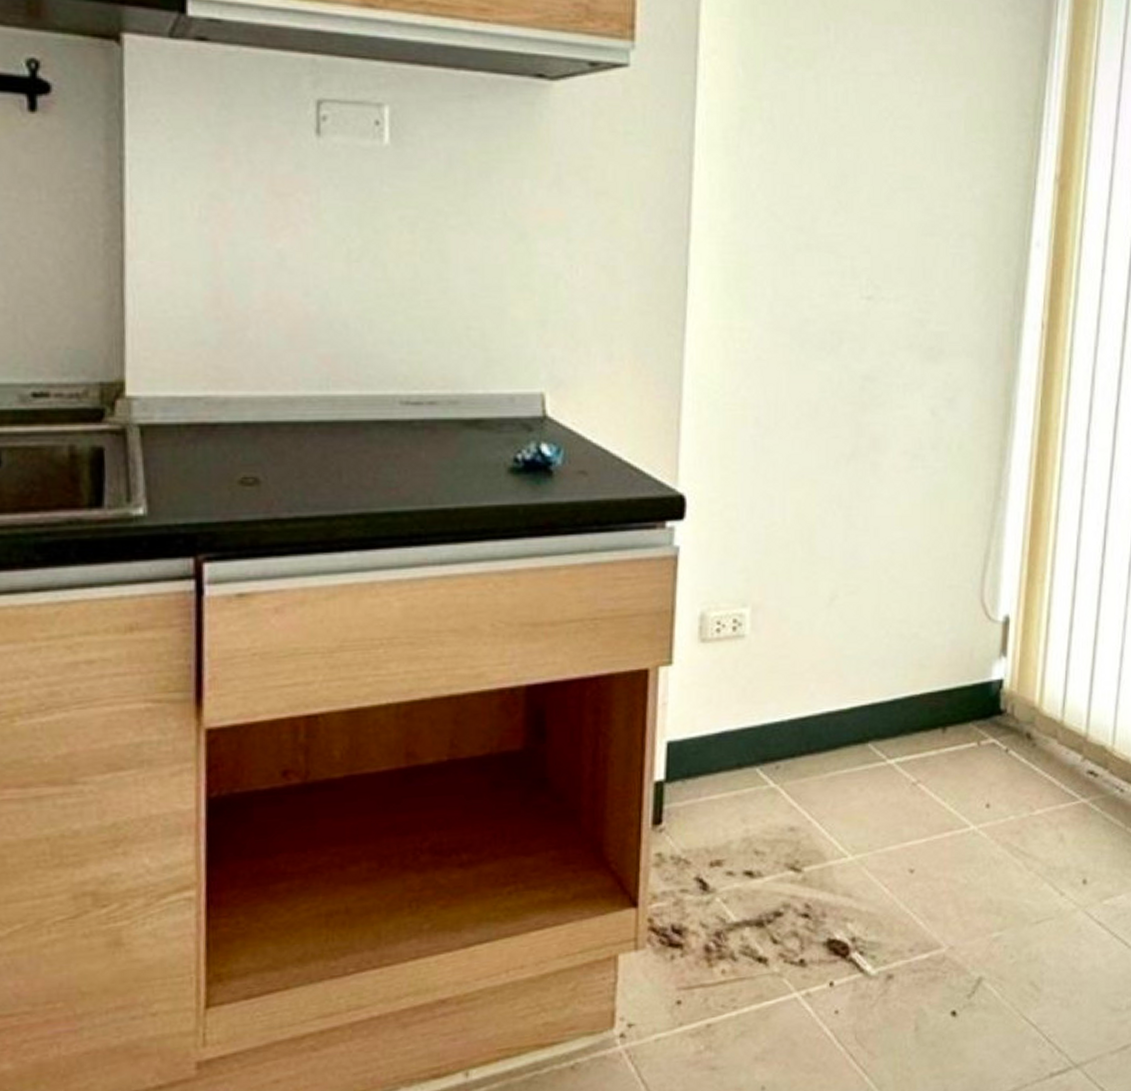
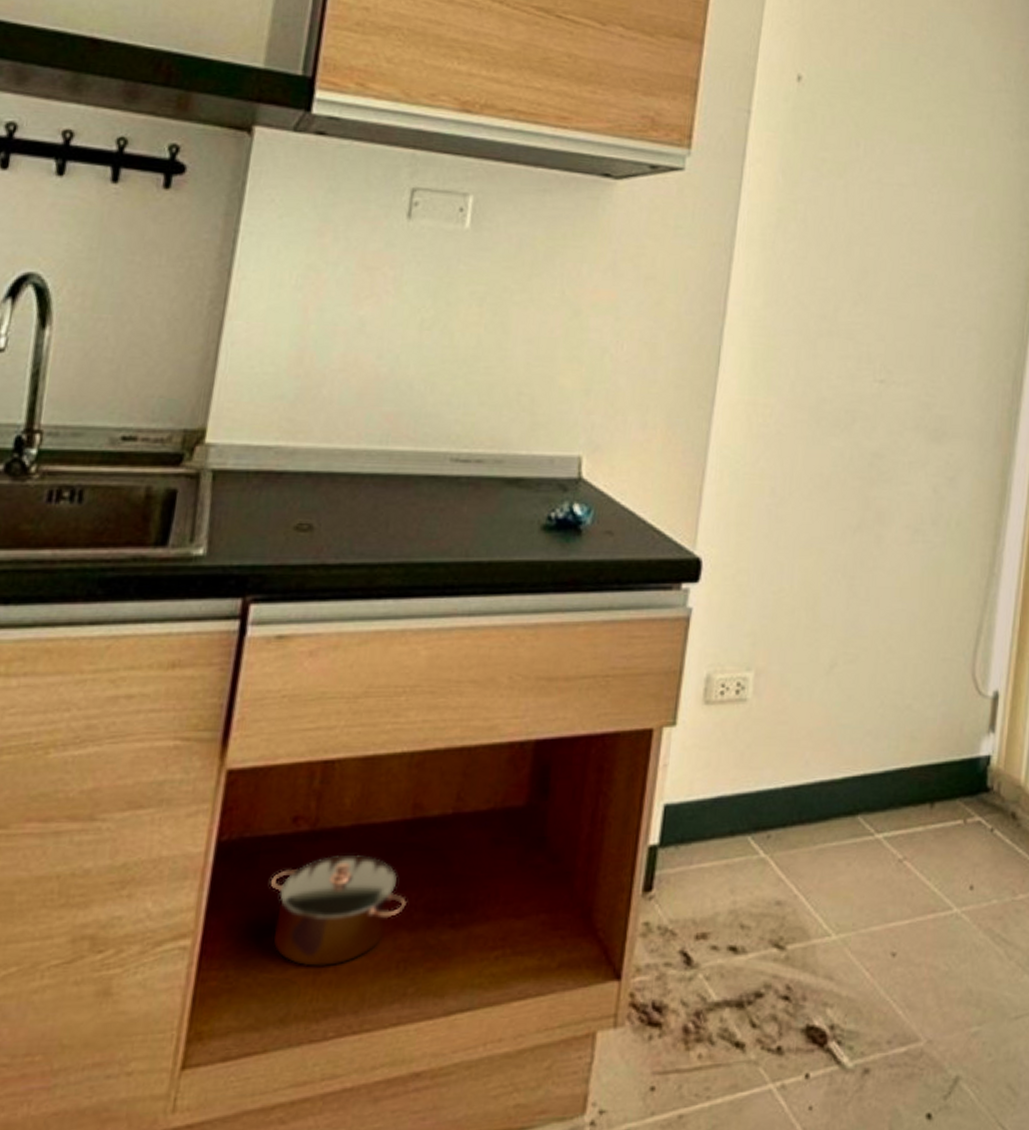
cooking pot: none [268,804,413,910] -> present [269,855,408,966]

